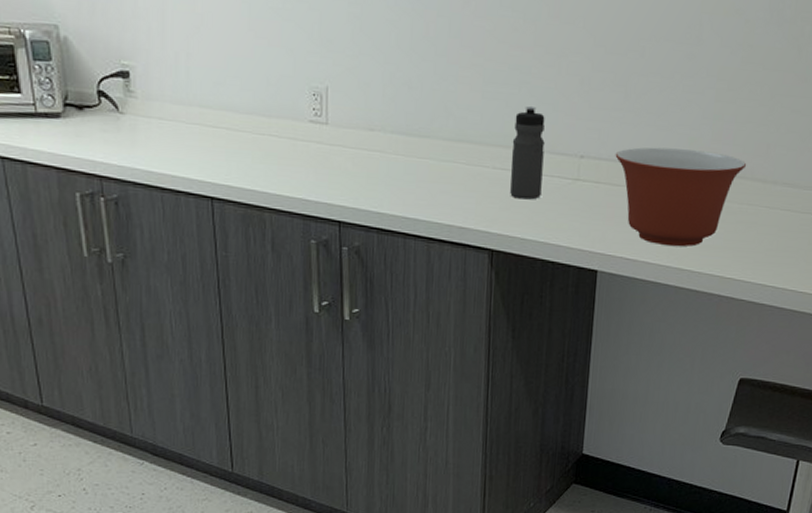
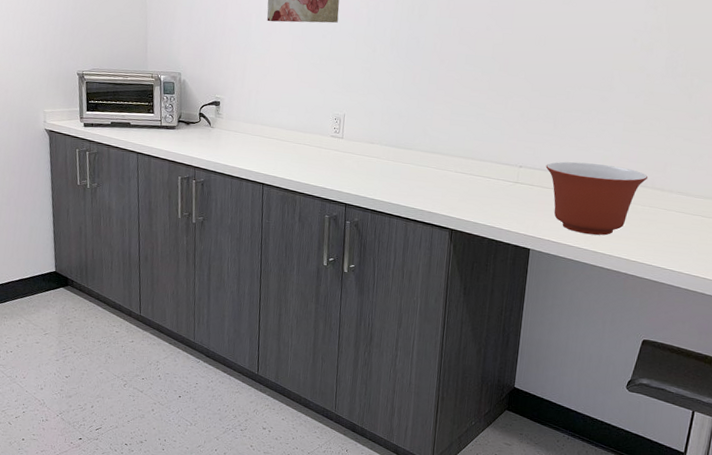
water bottle: present [510,105,545,200] -> none [467,130,495,195]

